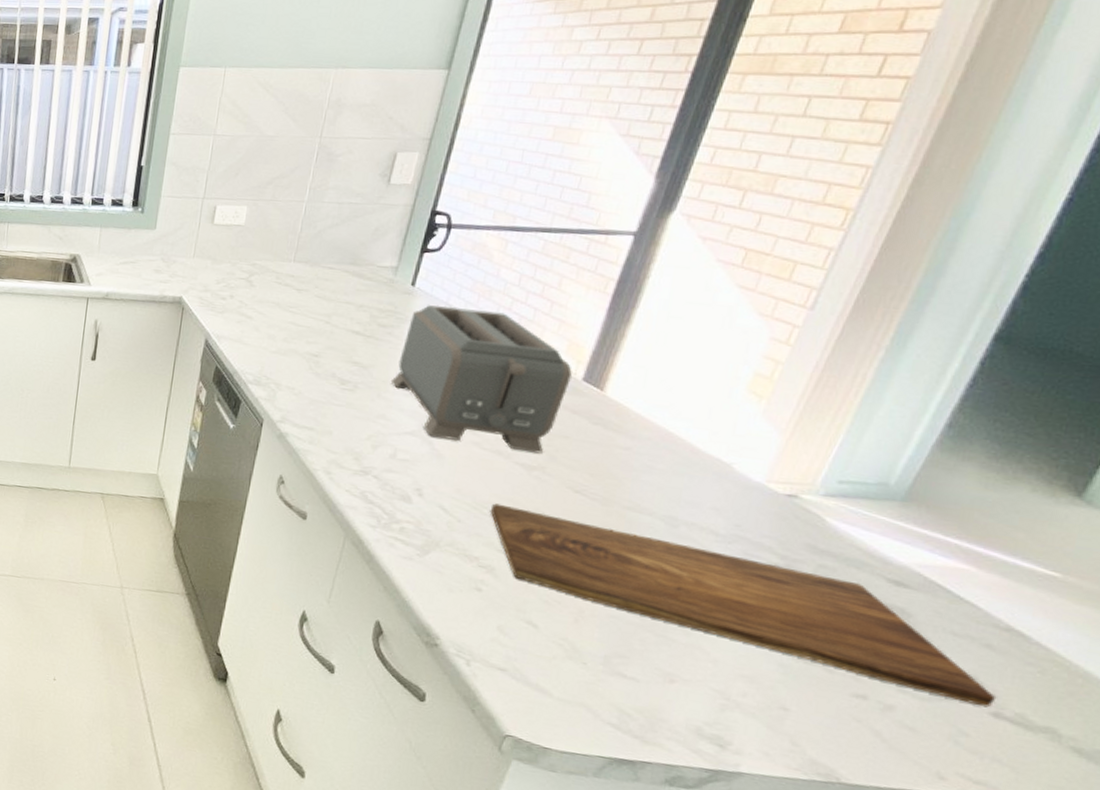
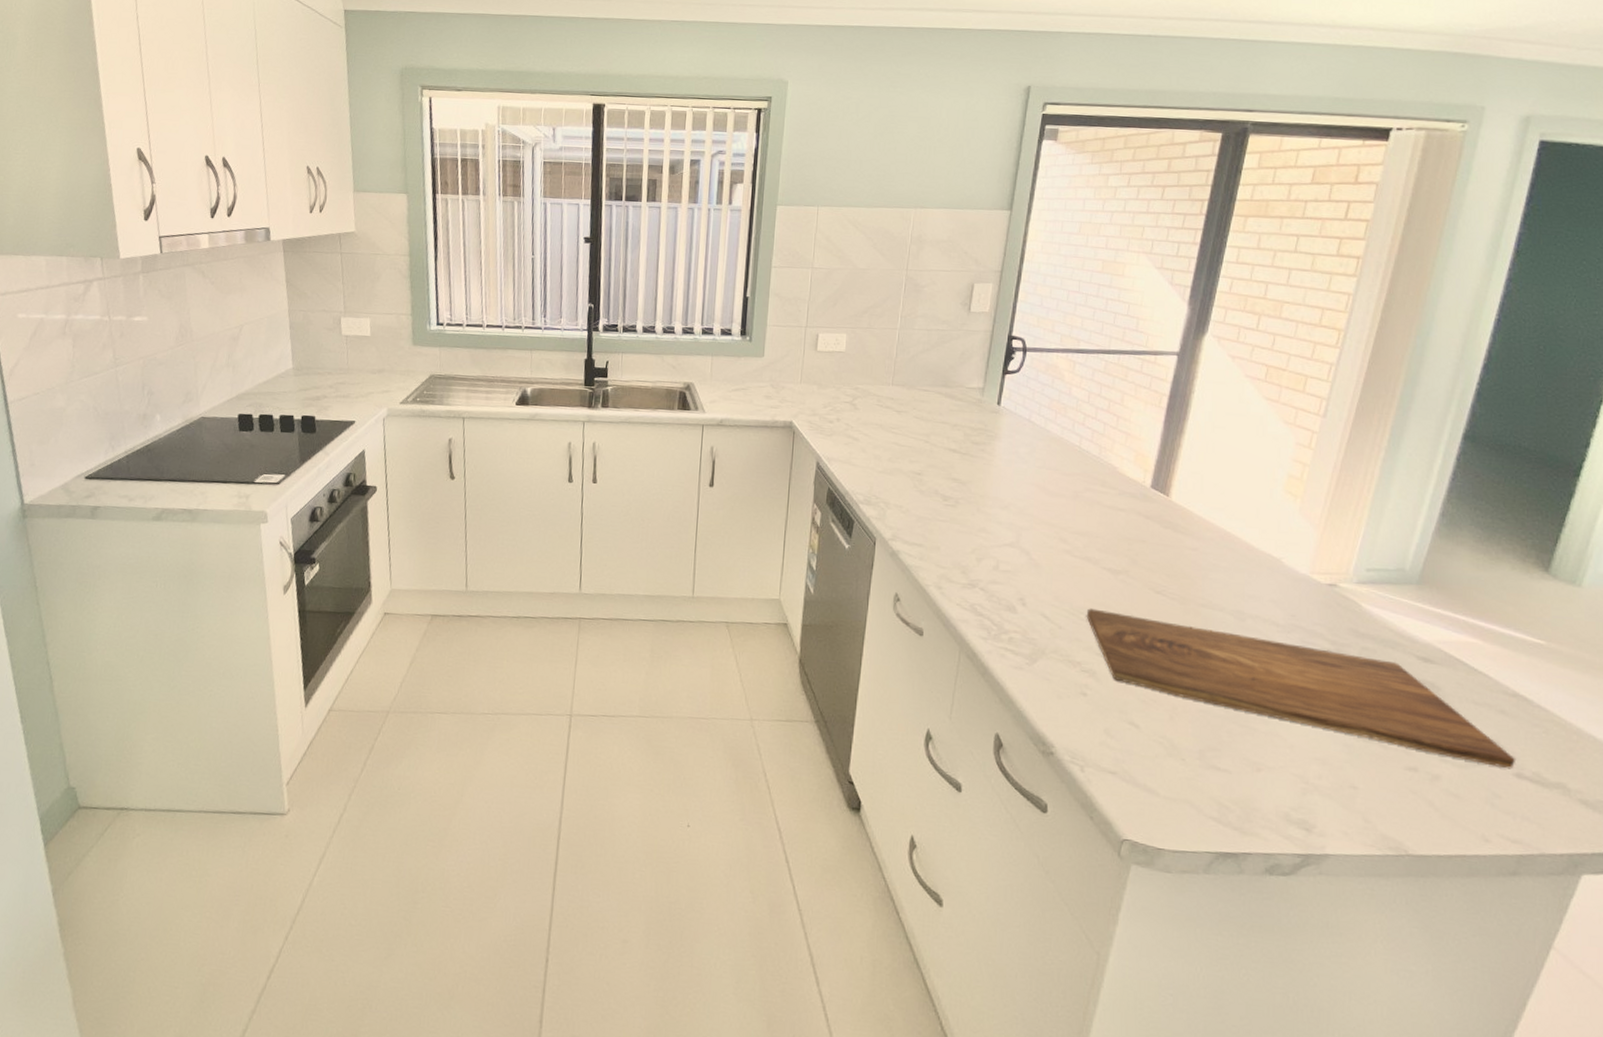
toaster: present [390,305,572,454] -> none [987,422,1141,558]

